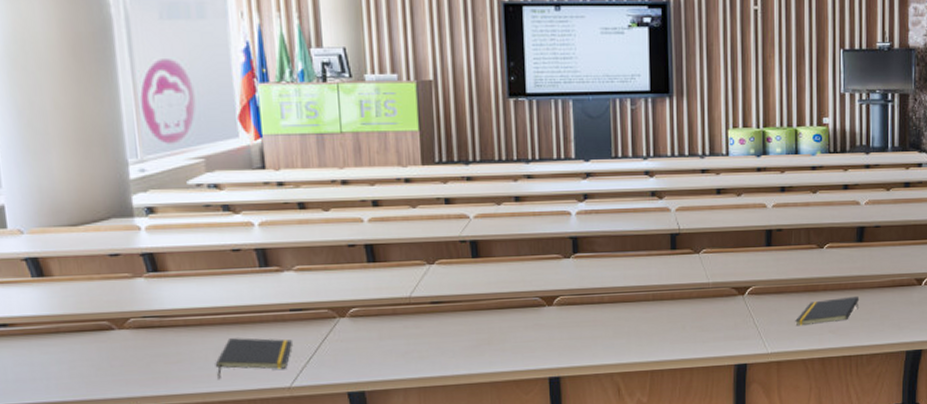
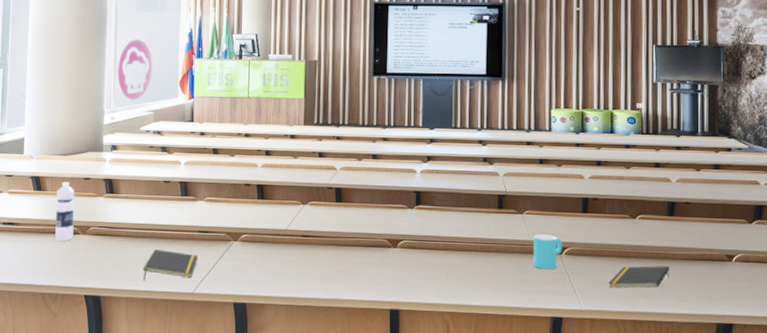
water bottle: none [69,261,105,341] -> present [55,182,75,241]
cup: none [712,274,745,314] -> present [533,234,562,270]

